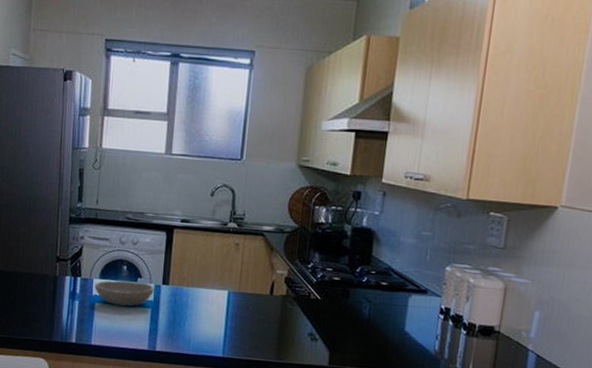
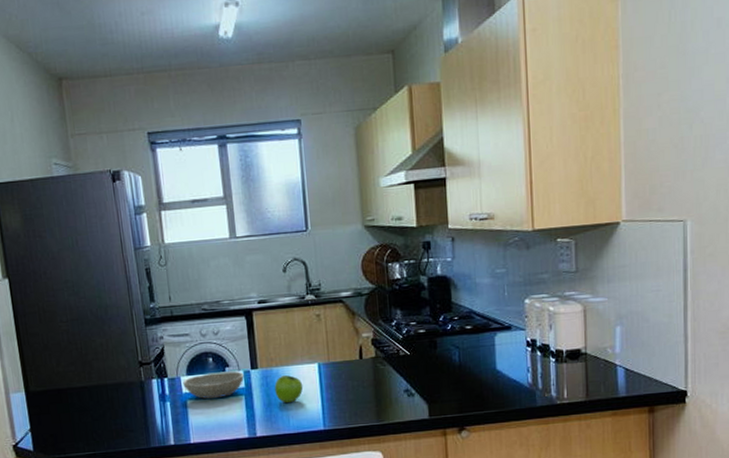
fruit: none [181,296,210,325] -> present [274,375,303,404]

